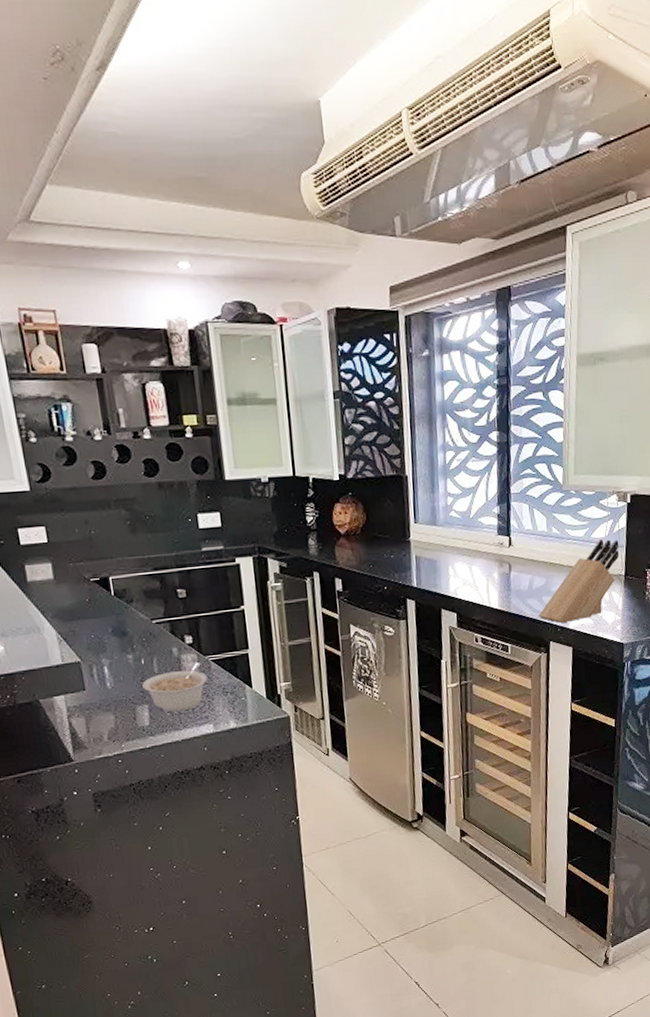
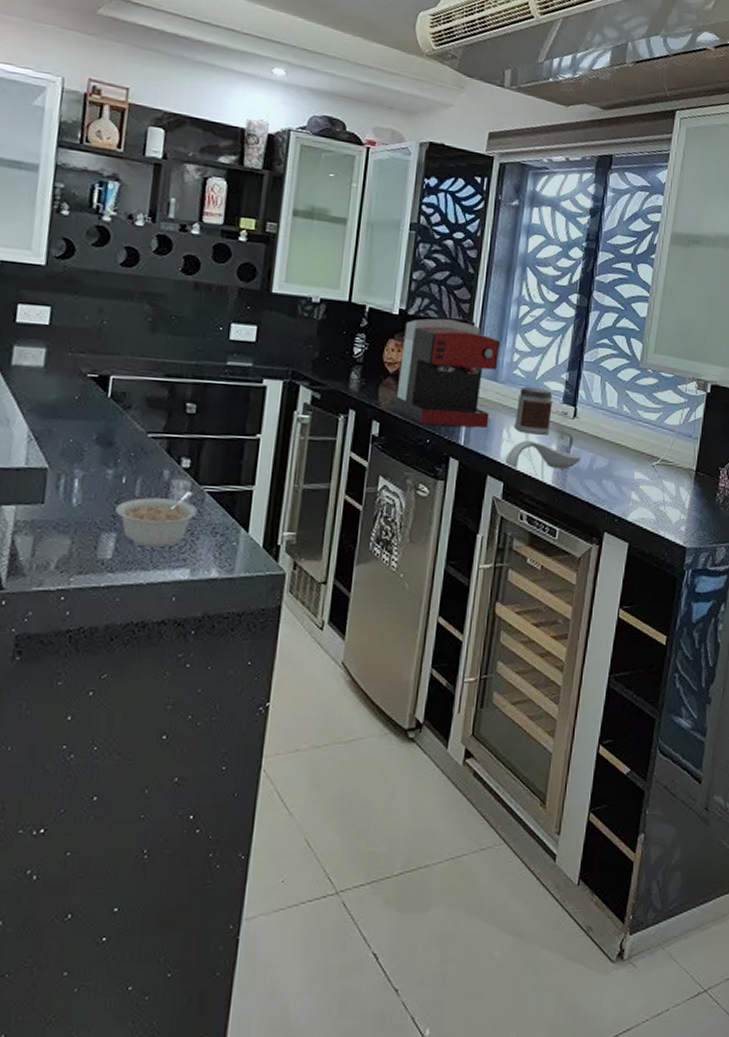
coffee maker: none [347,476,435,575] -> present [395,318,501,428]
spoon rest: none [455,572,521,599] -> present [505,440,581,469]
jar: none [457,524,490,567] -> present [513,386,553,435]
knife block: present [539,539,620,623] -> none [595,426,693,513]

